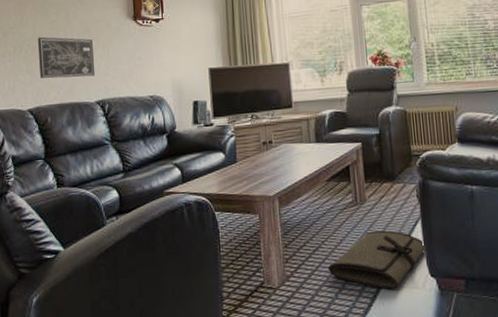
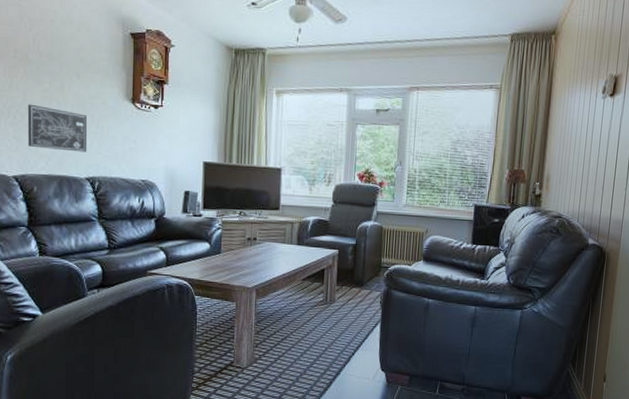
tool roll: present [328,230,427,290] -> none [293,328,382,378]

